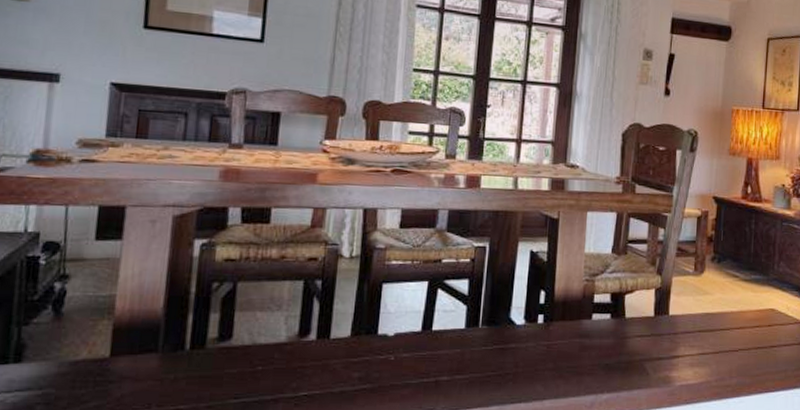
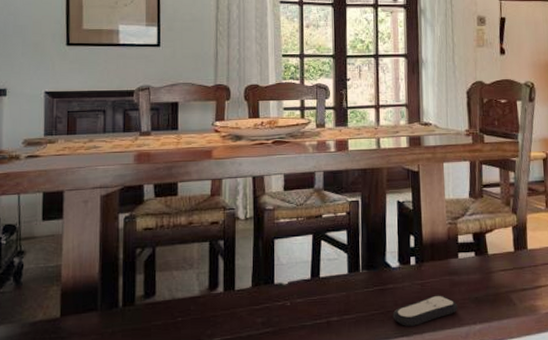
remote control: none [511,359,586,391] -> present [392,295,458,326]

